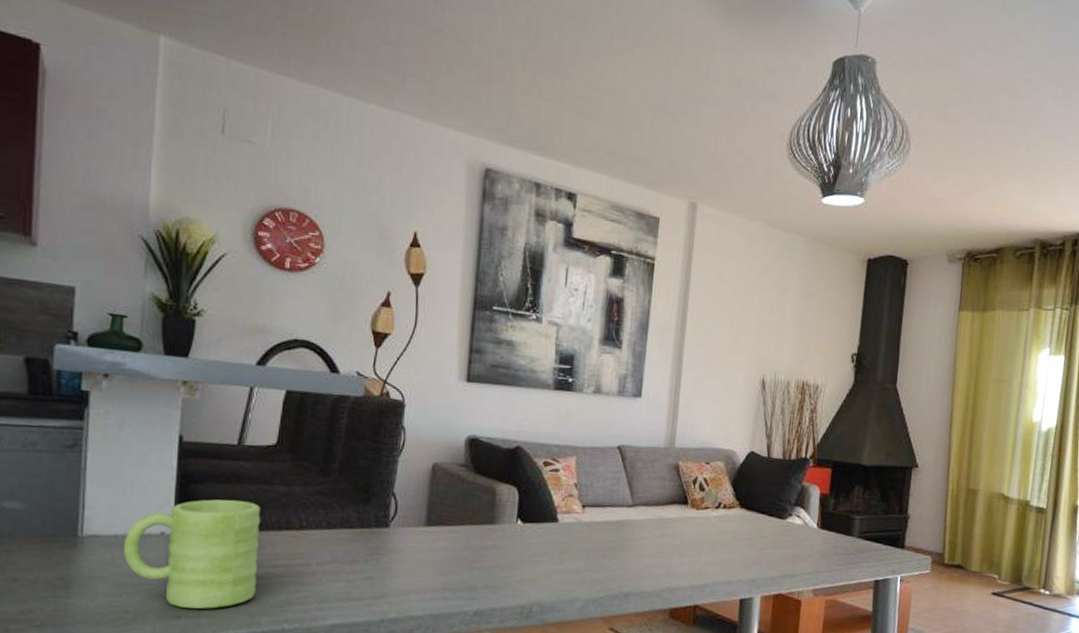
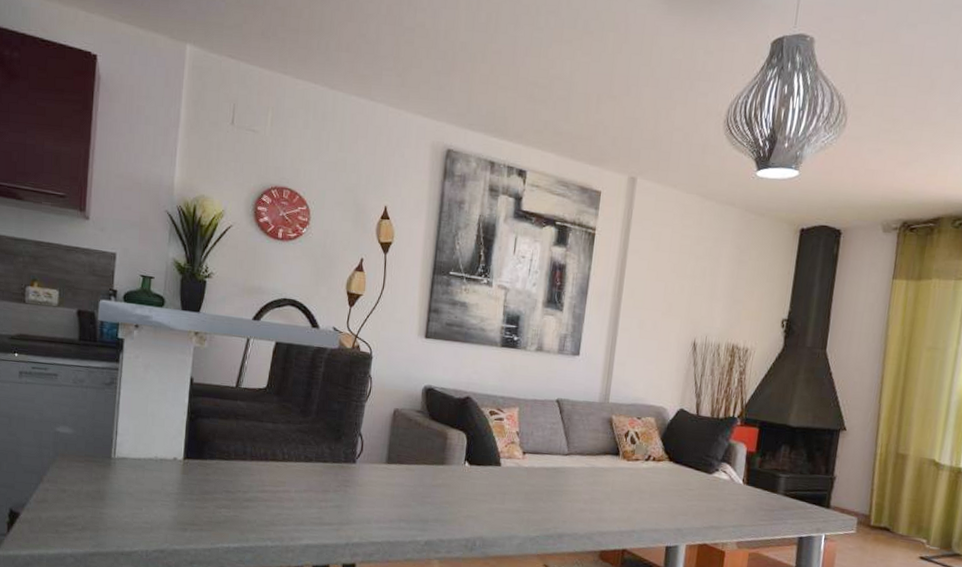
mug: present [123,499,261,609] -> none [145,432,252,525]

